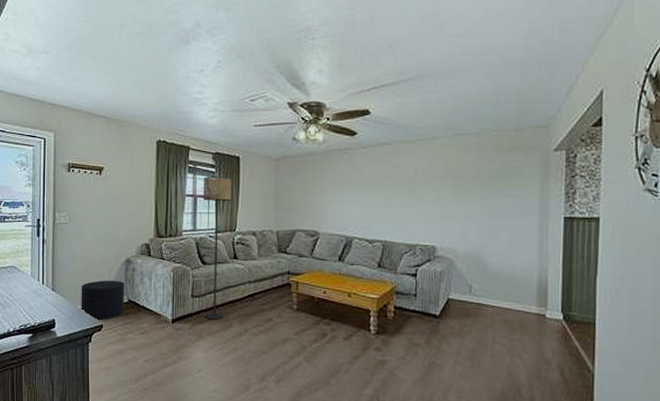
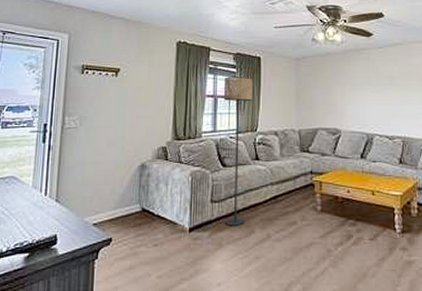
stool: present [81,280,124,320] -> none [87,187,138,233]

